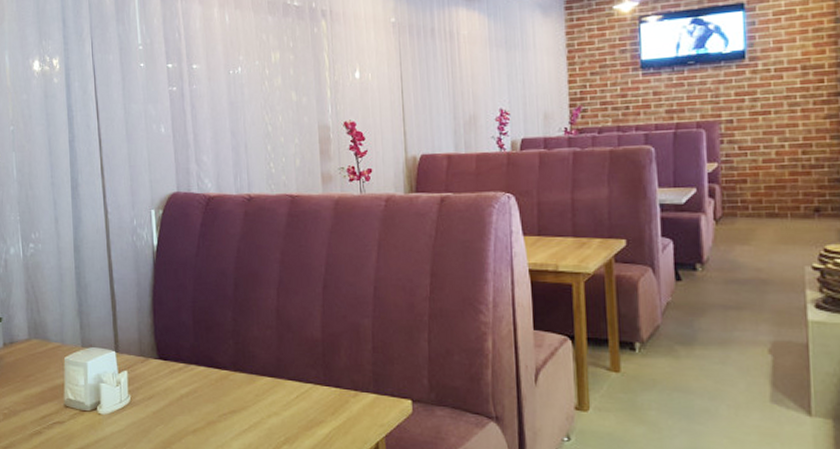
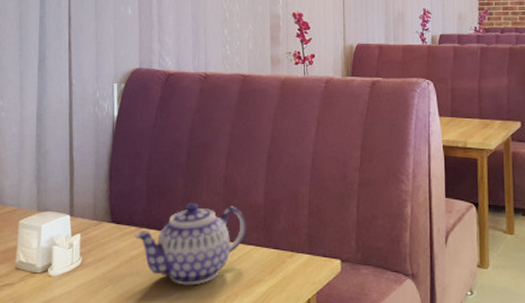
teapot: none [182,337,303,426] -> present [133,202,246,286]

